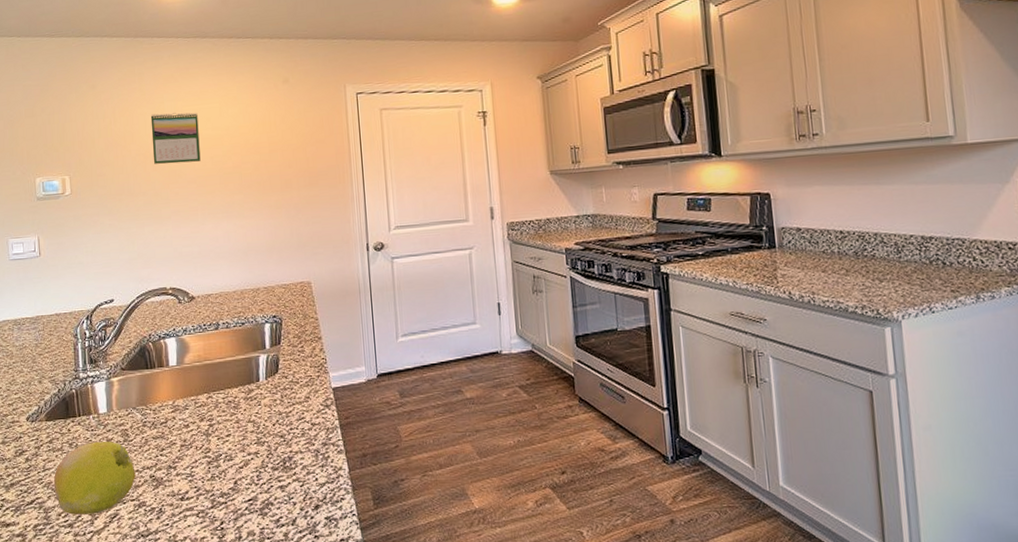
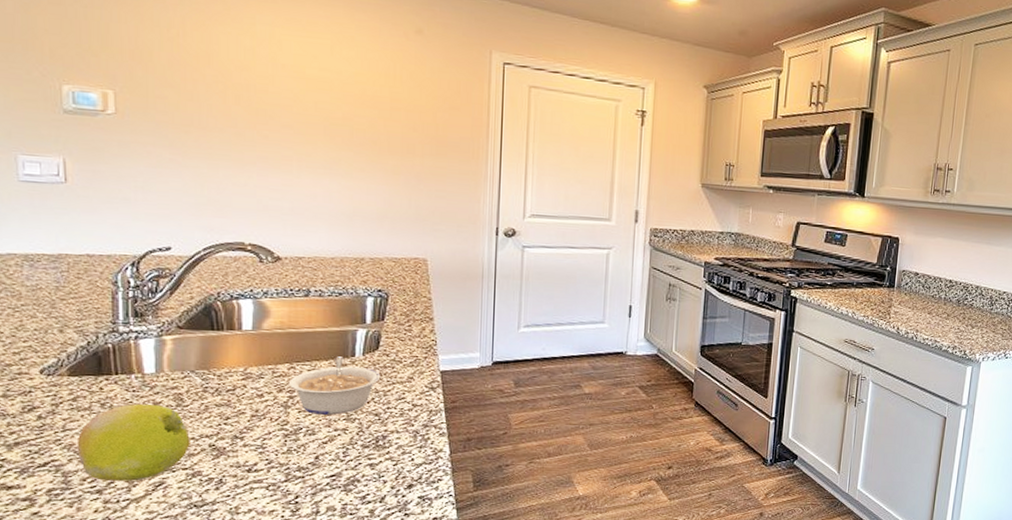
calendar: present [150,112,201,164] -> none [236,36,301,104]
legume: none [208,382,282,440] -> present [288,356,381,415]

